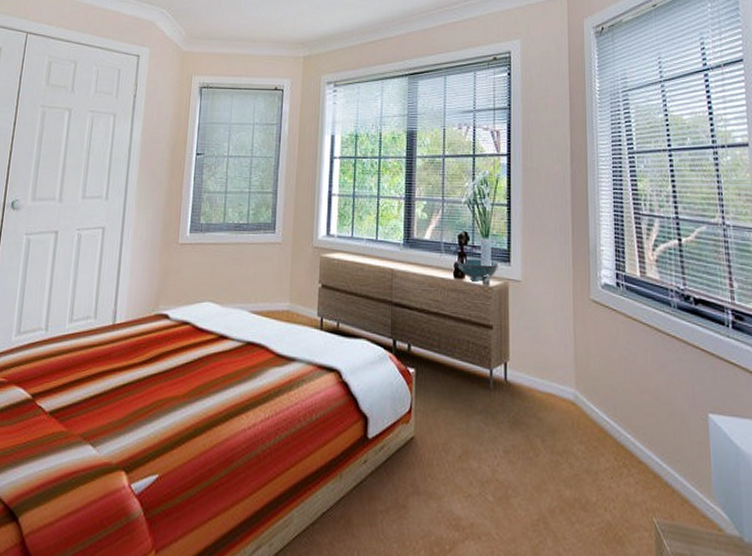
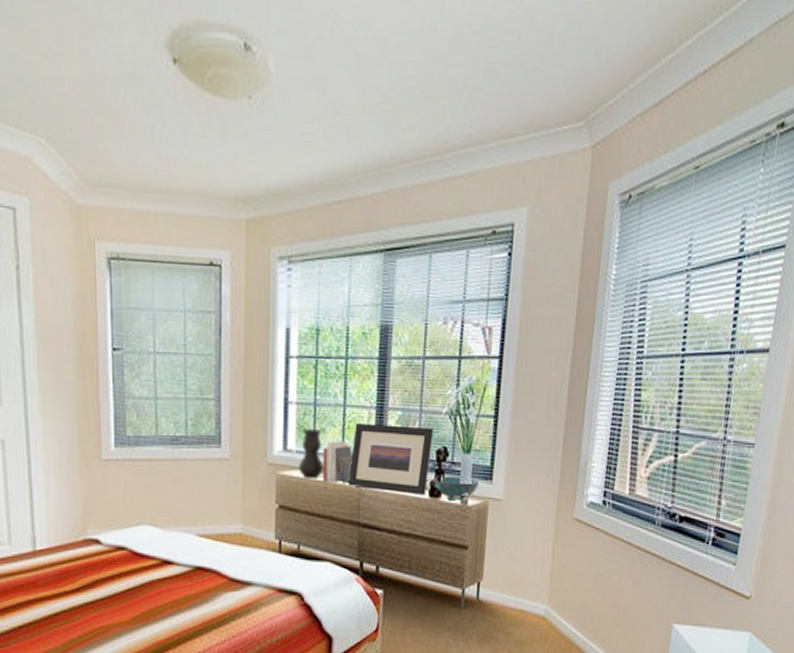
vase: none [338,217,362,262] -> present [298,429,325,480]
books: none [359,227,385,266] -> present [322,441,352,484]
picture frame: none [382,211,455,277] -> present [348,422,434,496]

